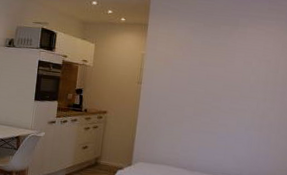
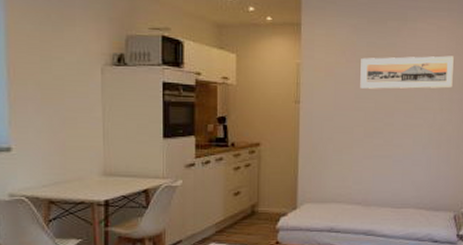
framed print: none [193,53,279,82] -> present [360,55,454,89]

